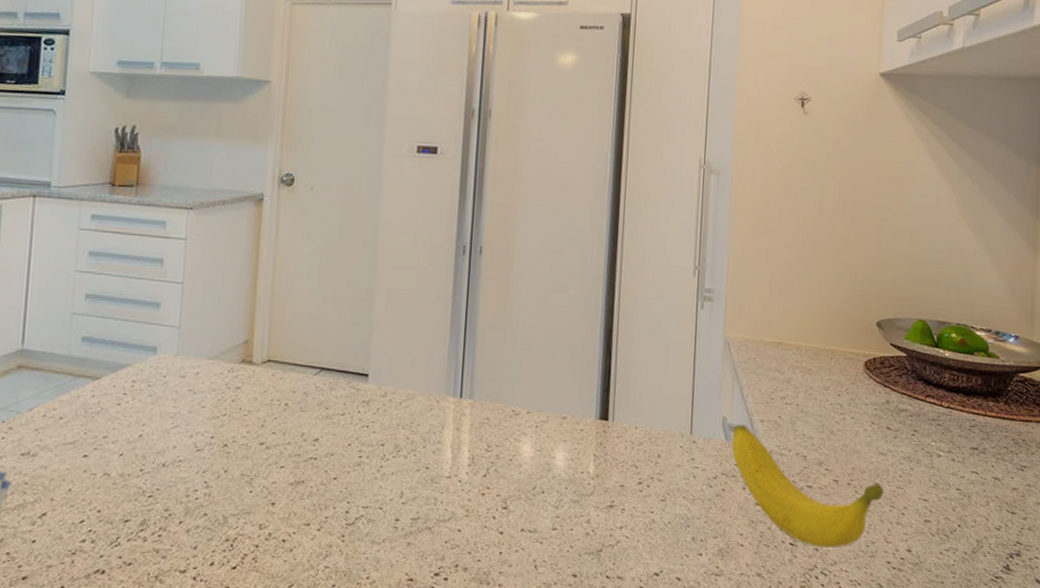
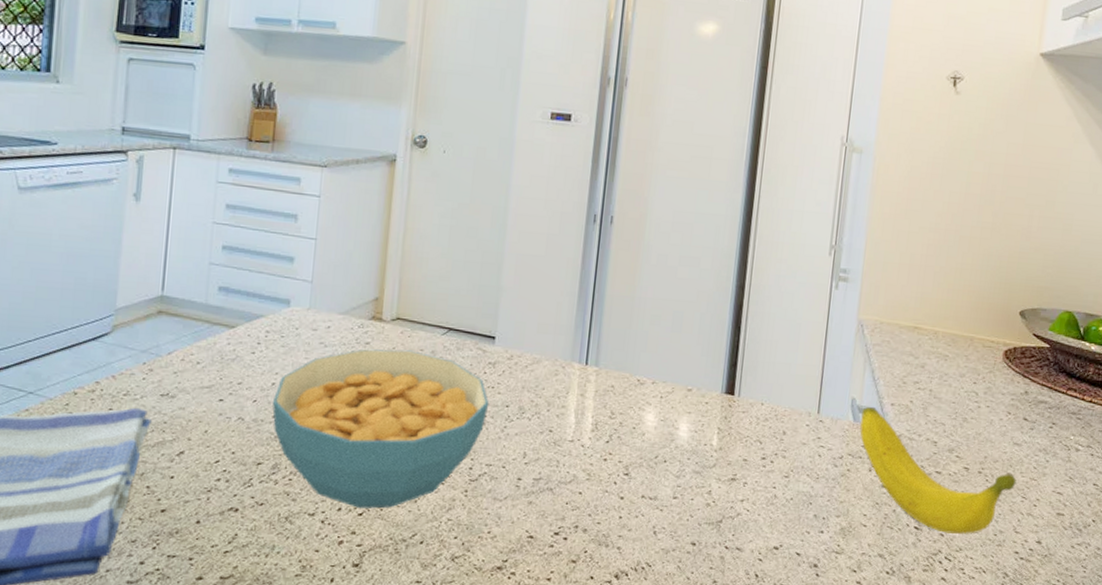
cereal bowl: none [140,393,364,561] -> present [272,349,489,509]

